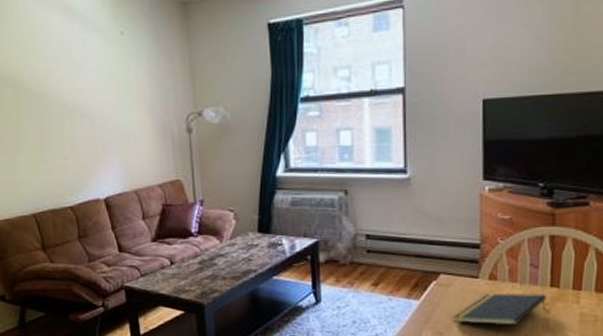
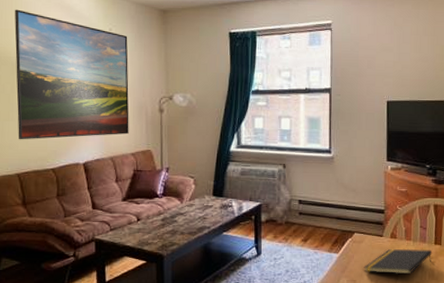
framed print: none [11,17,153,175] -> present [14,9,129,140]

